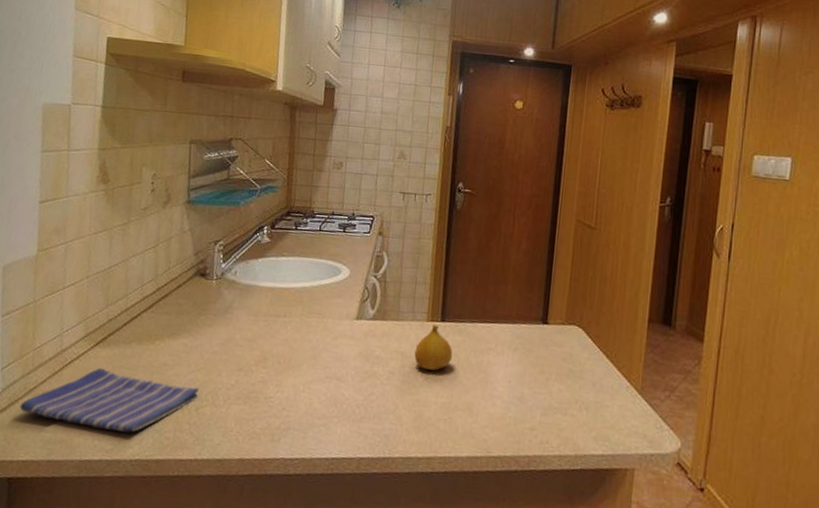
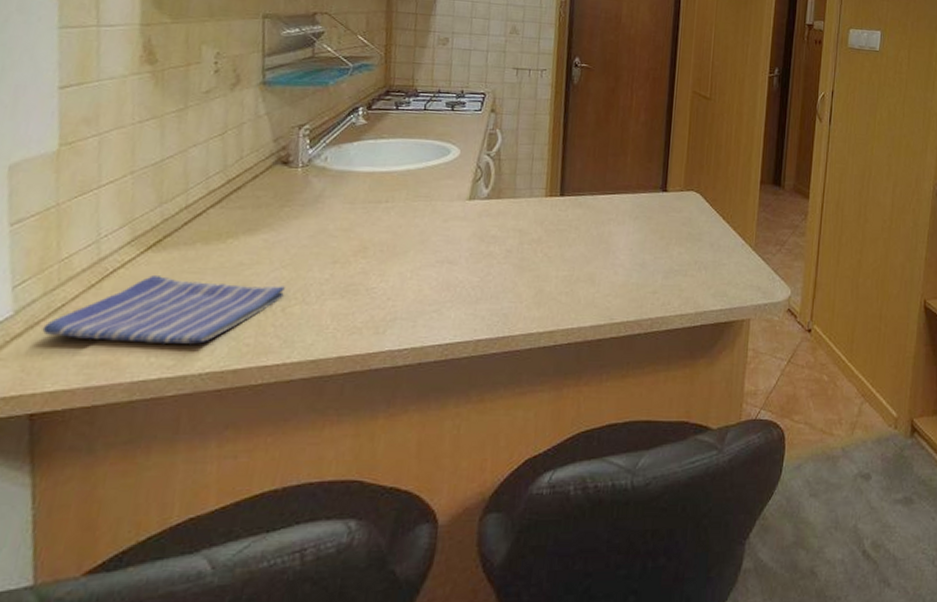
fruit: present [414,325,453,371] -> none [532,200,573,245]

